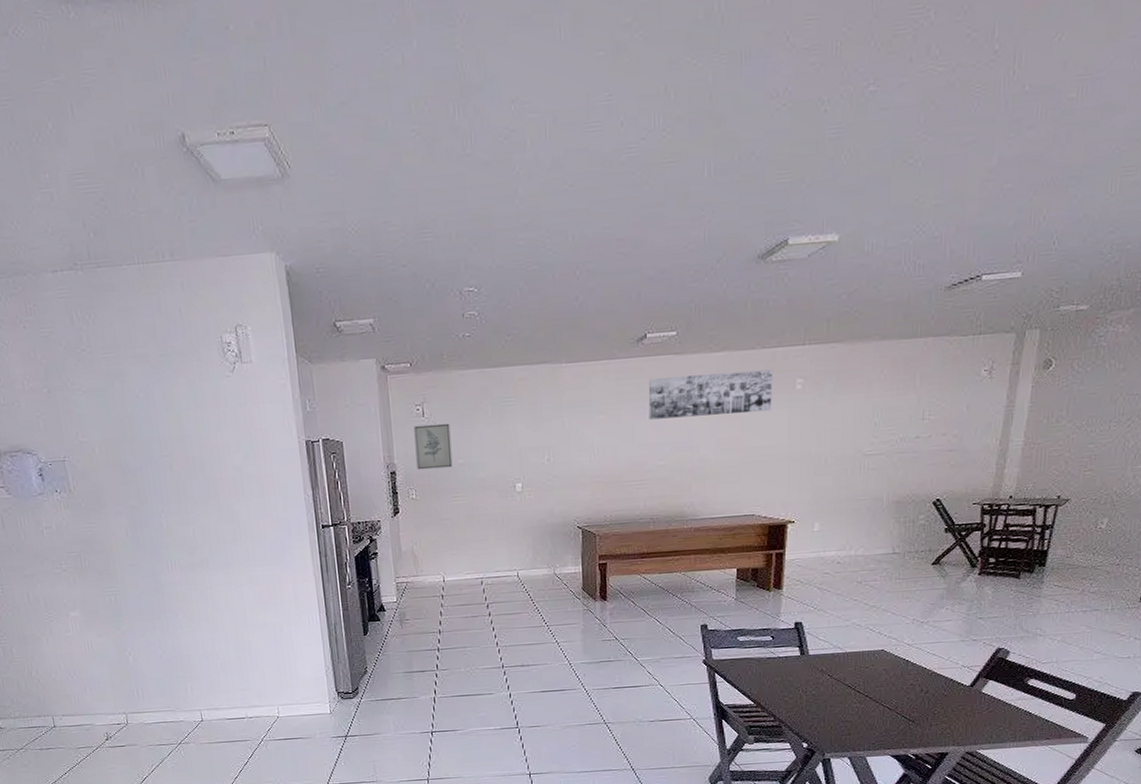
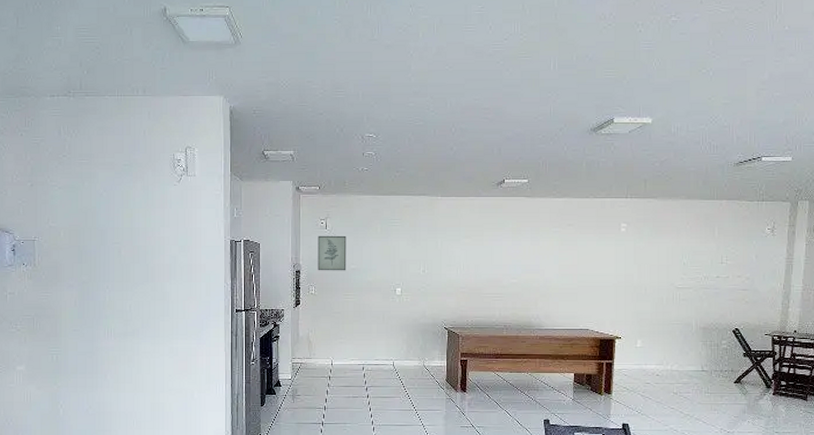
wall art: present [648,369,773,420] -> none [505,213,603,247]

